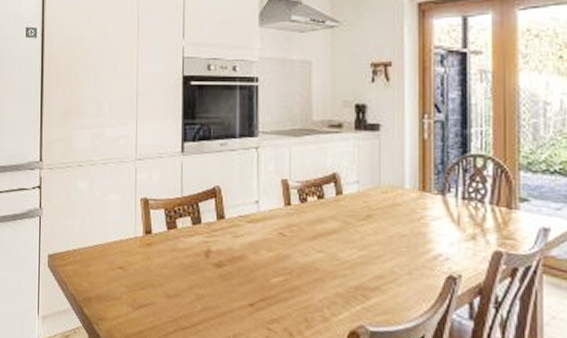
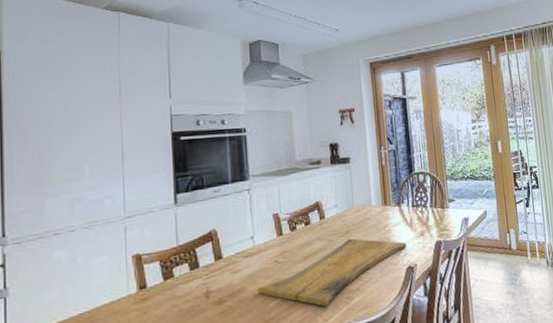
cutting board: none [258,224,449,300] -> present [257,238,406,307]

